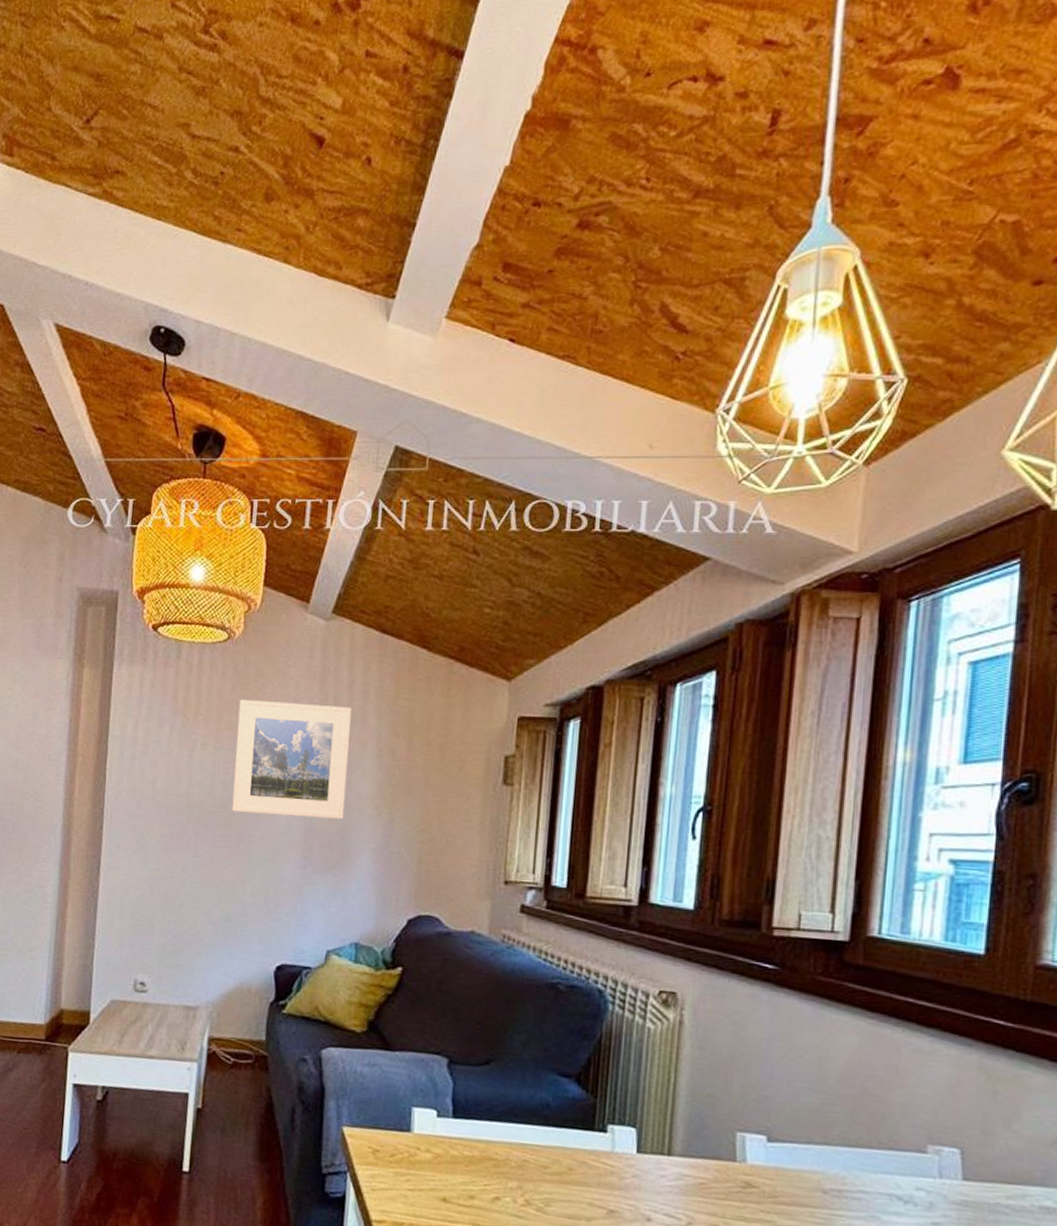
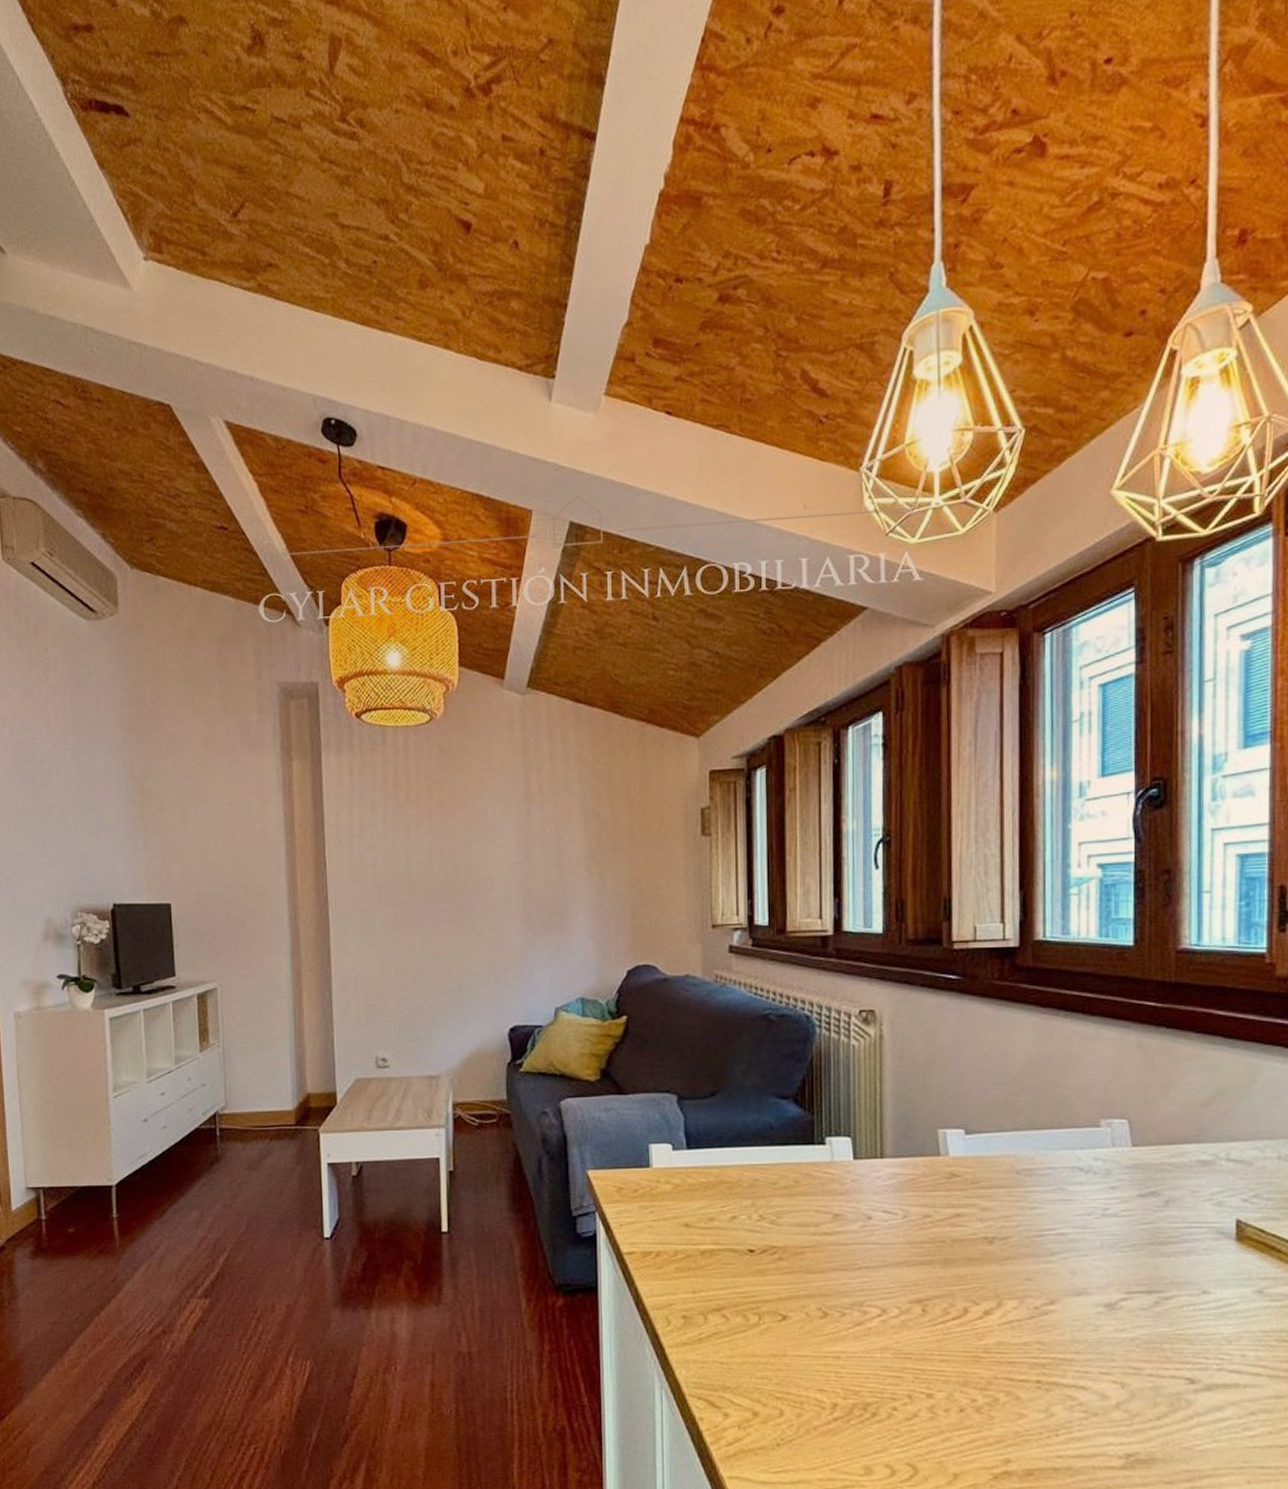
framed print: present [231,699,351,820] -> none [448,775,558,886]

